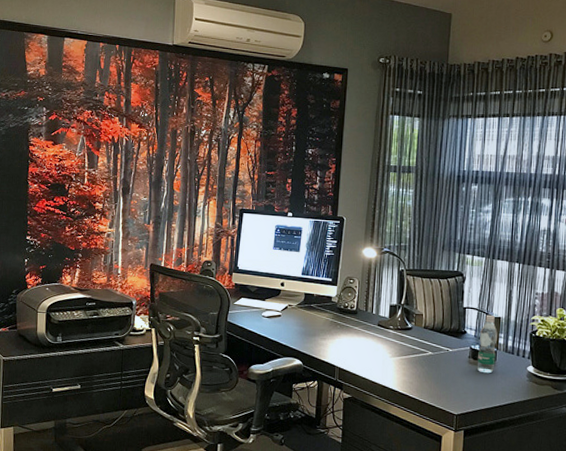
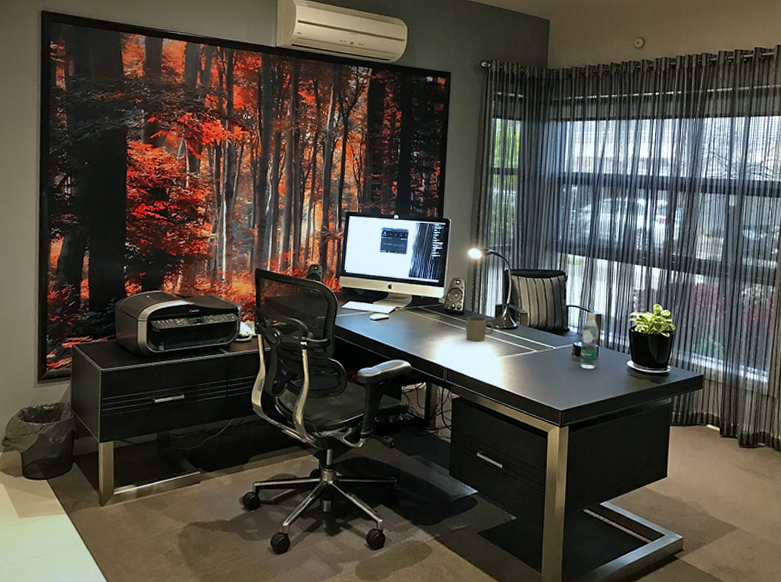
mug: none [358,315,388,342] -> present [465,316,494,342]

